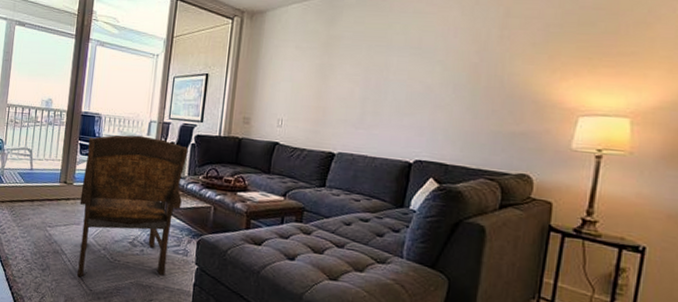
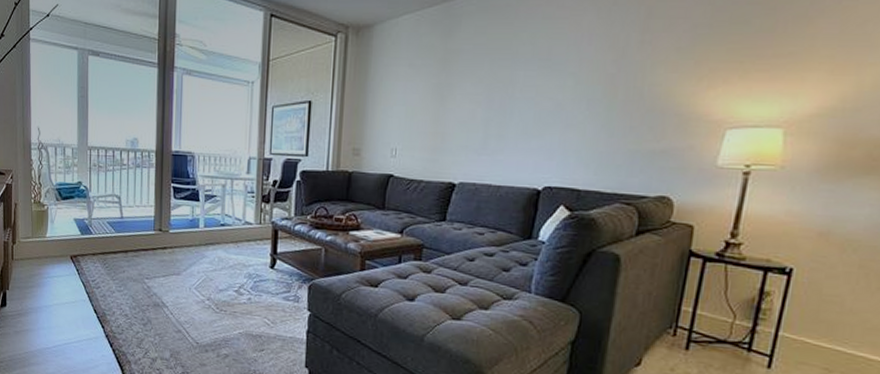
armchair: present [77,135,188,277] -> none [178,174,293,330]

